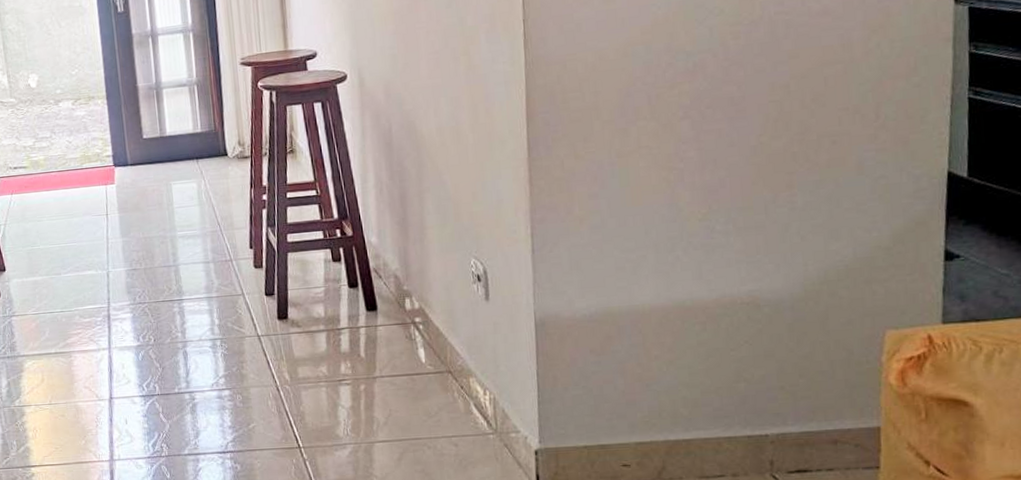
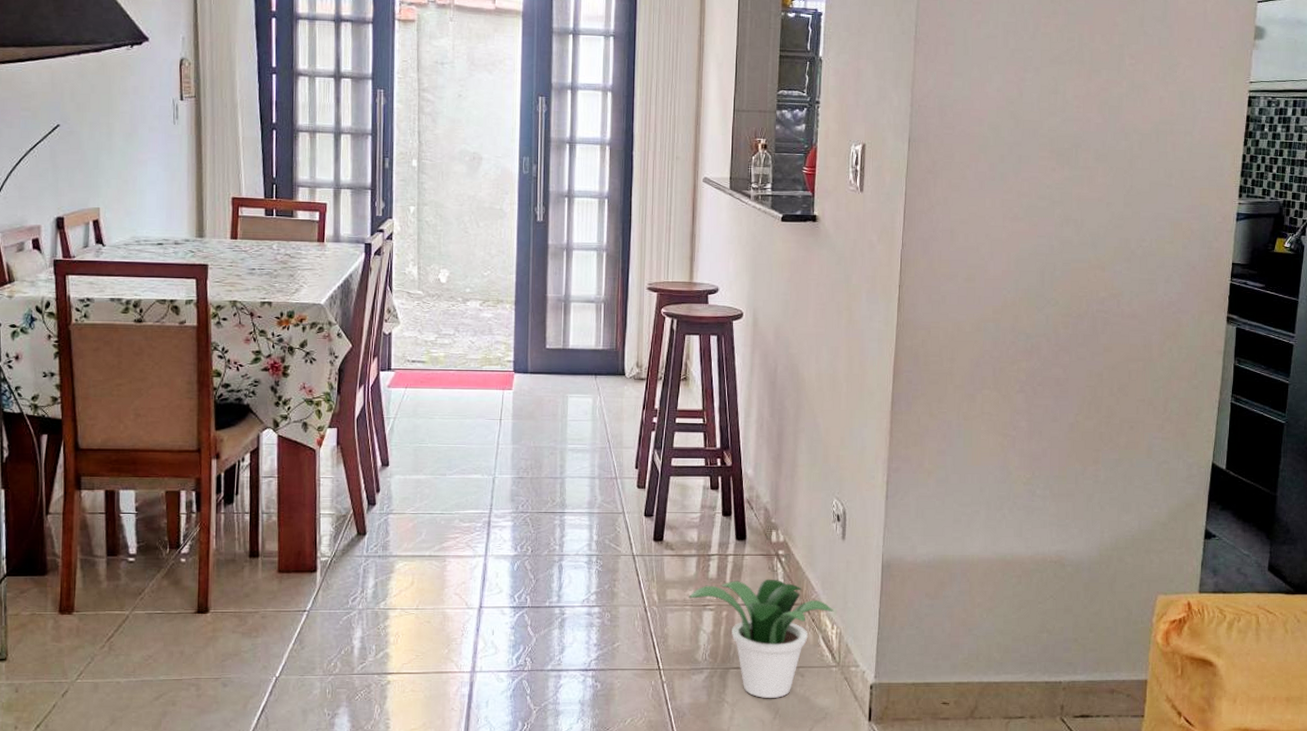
potted plant: none [322,348,485,470] -> present [688,579,834,698]

